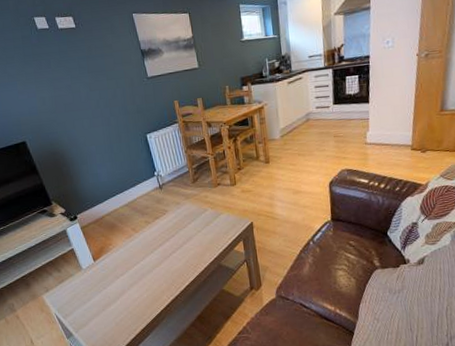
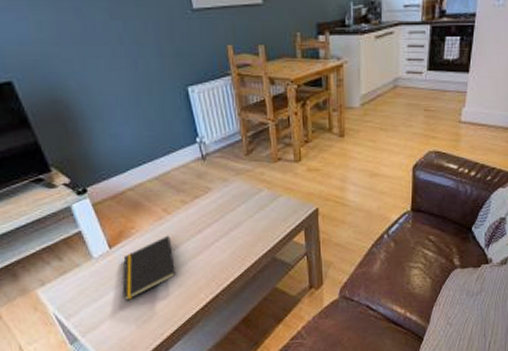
notepad: none [104,249,144,303] -> present [122,235,176,301]

